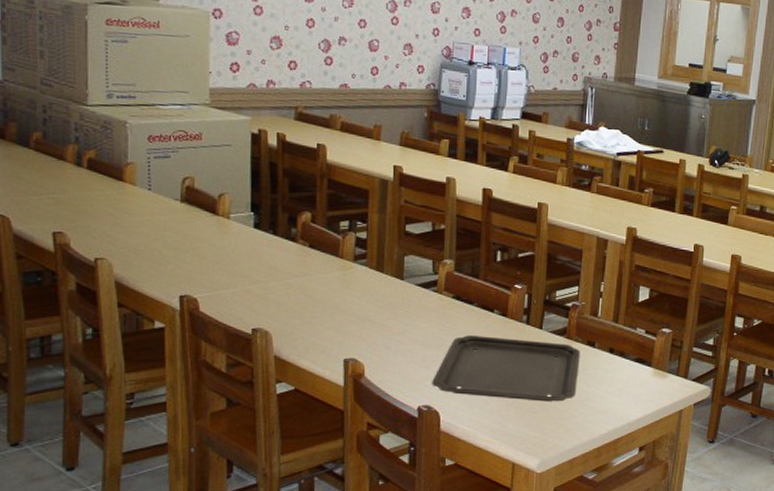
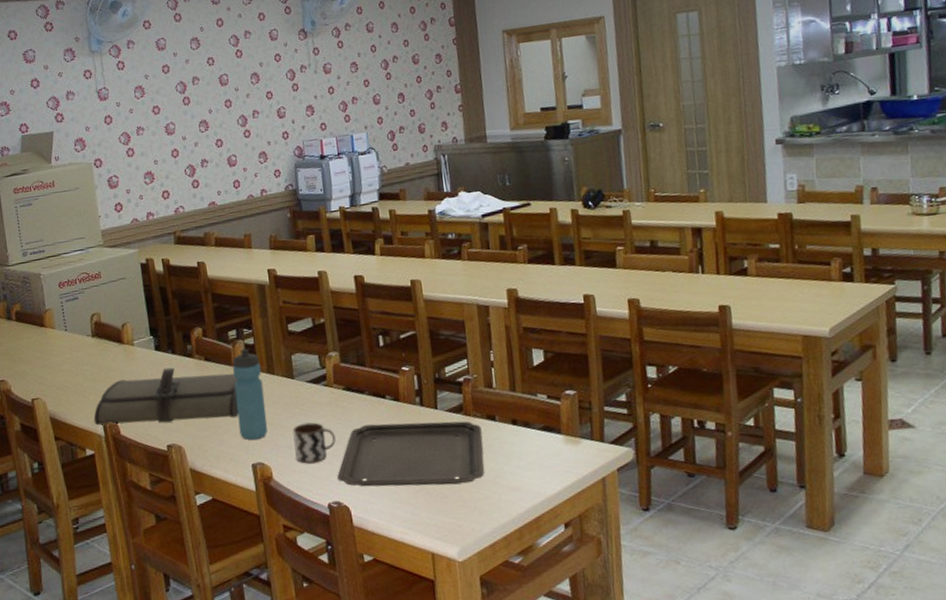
tool roll: none [169,248,342,311] -> present [93,367,239,426]
water bottle: none [336,241,370,335] -> present [232,348,268,440]
cup: none [392,325,437,366] -> present [292,422,336,464]

